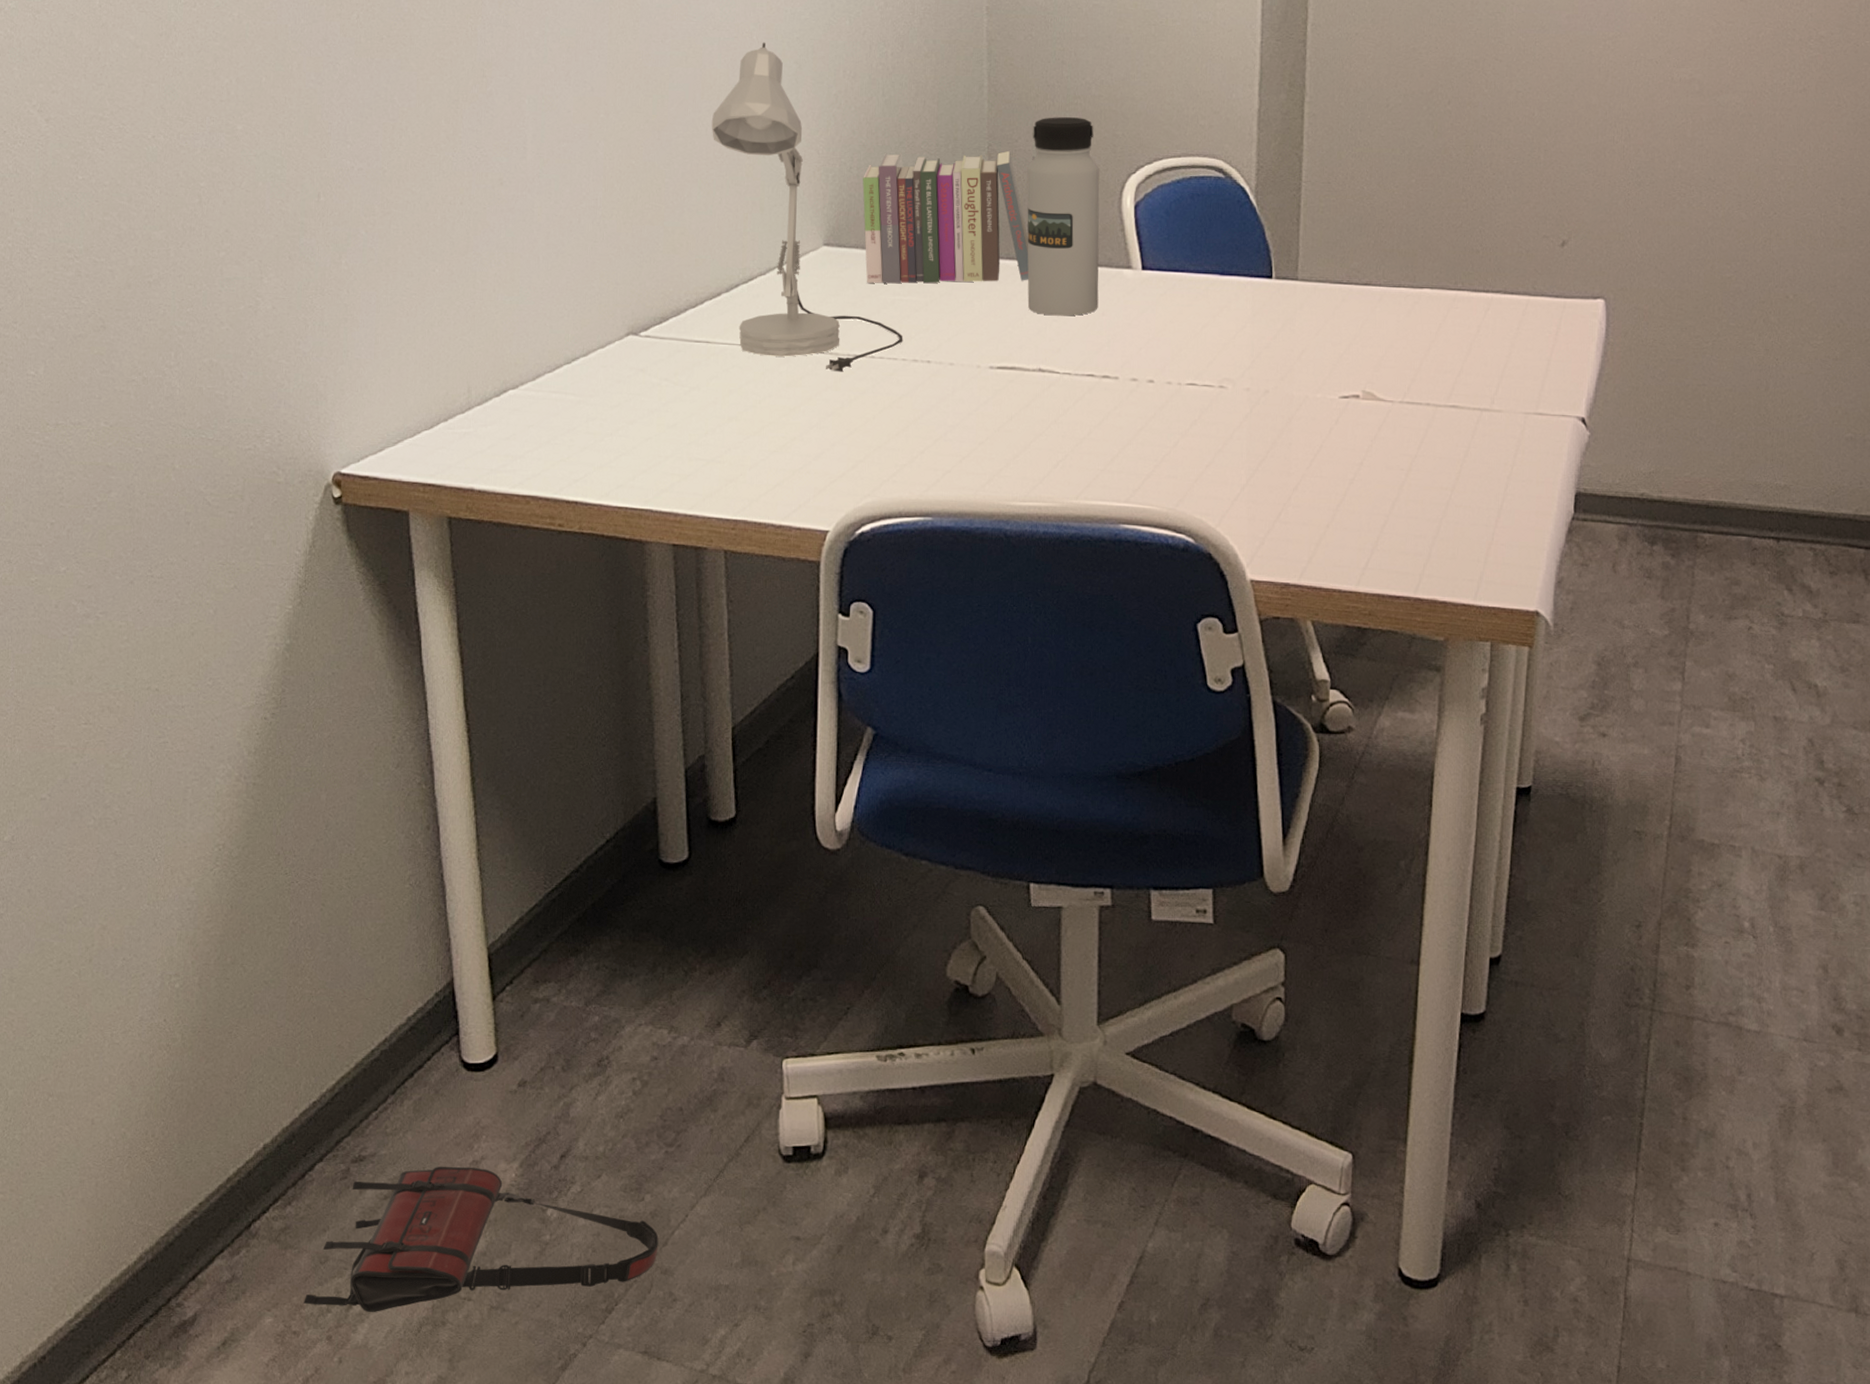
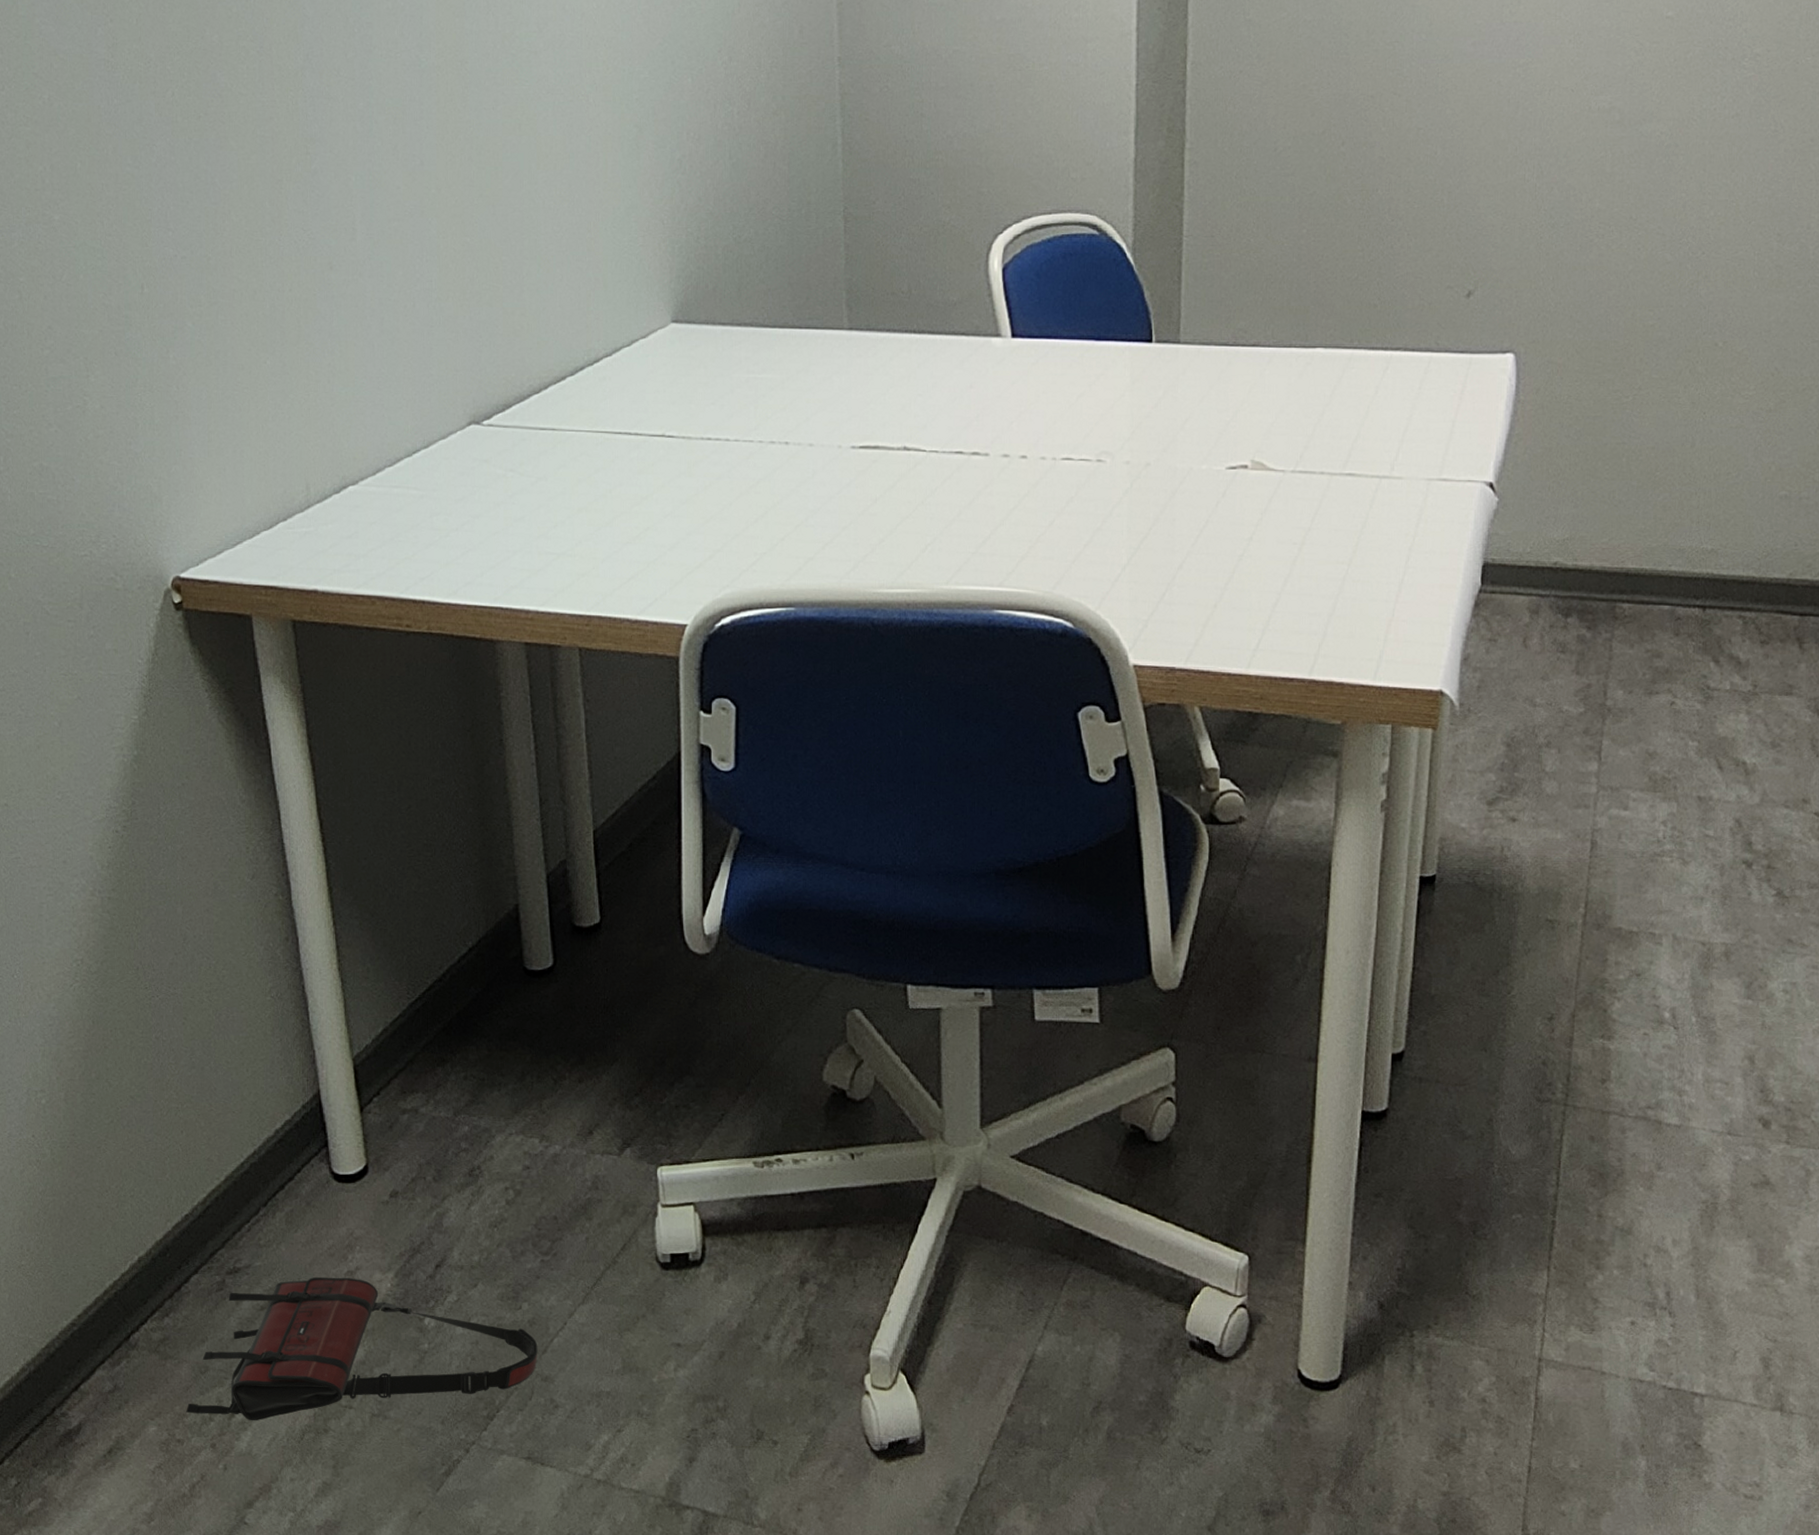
desk lamp: present [711,42,903,372] -> none [548,105,759,457]
books: present [862,150,1036,284] -> none [711,213,895,361]
water bottle: present [1027,117,1100,316] -> none [886,175,966,390]

